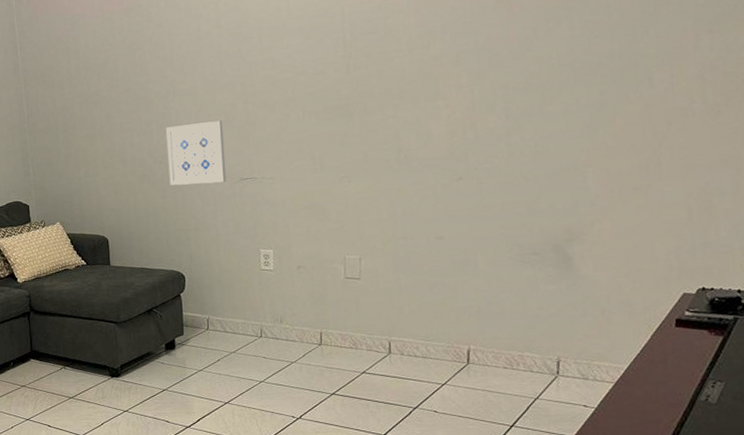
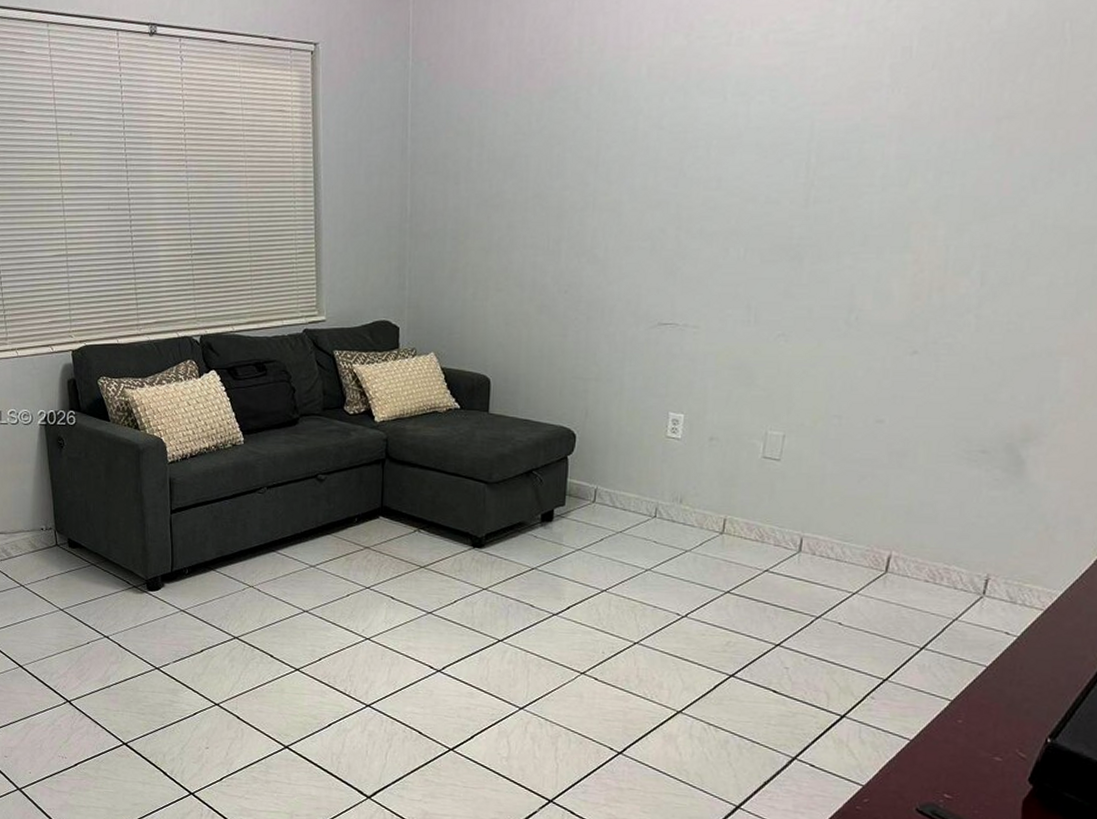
wall art: present [165,120,227,186] -> none [573,247,647,325]

